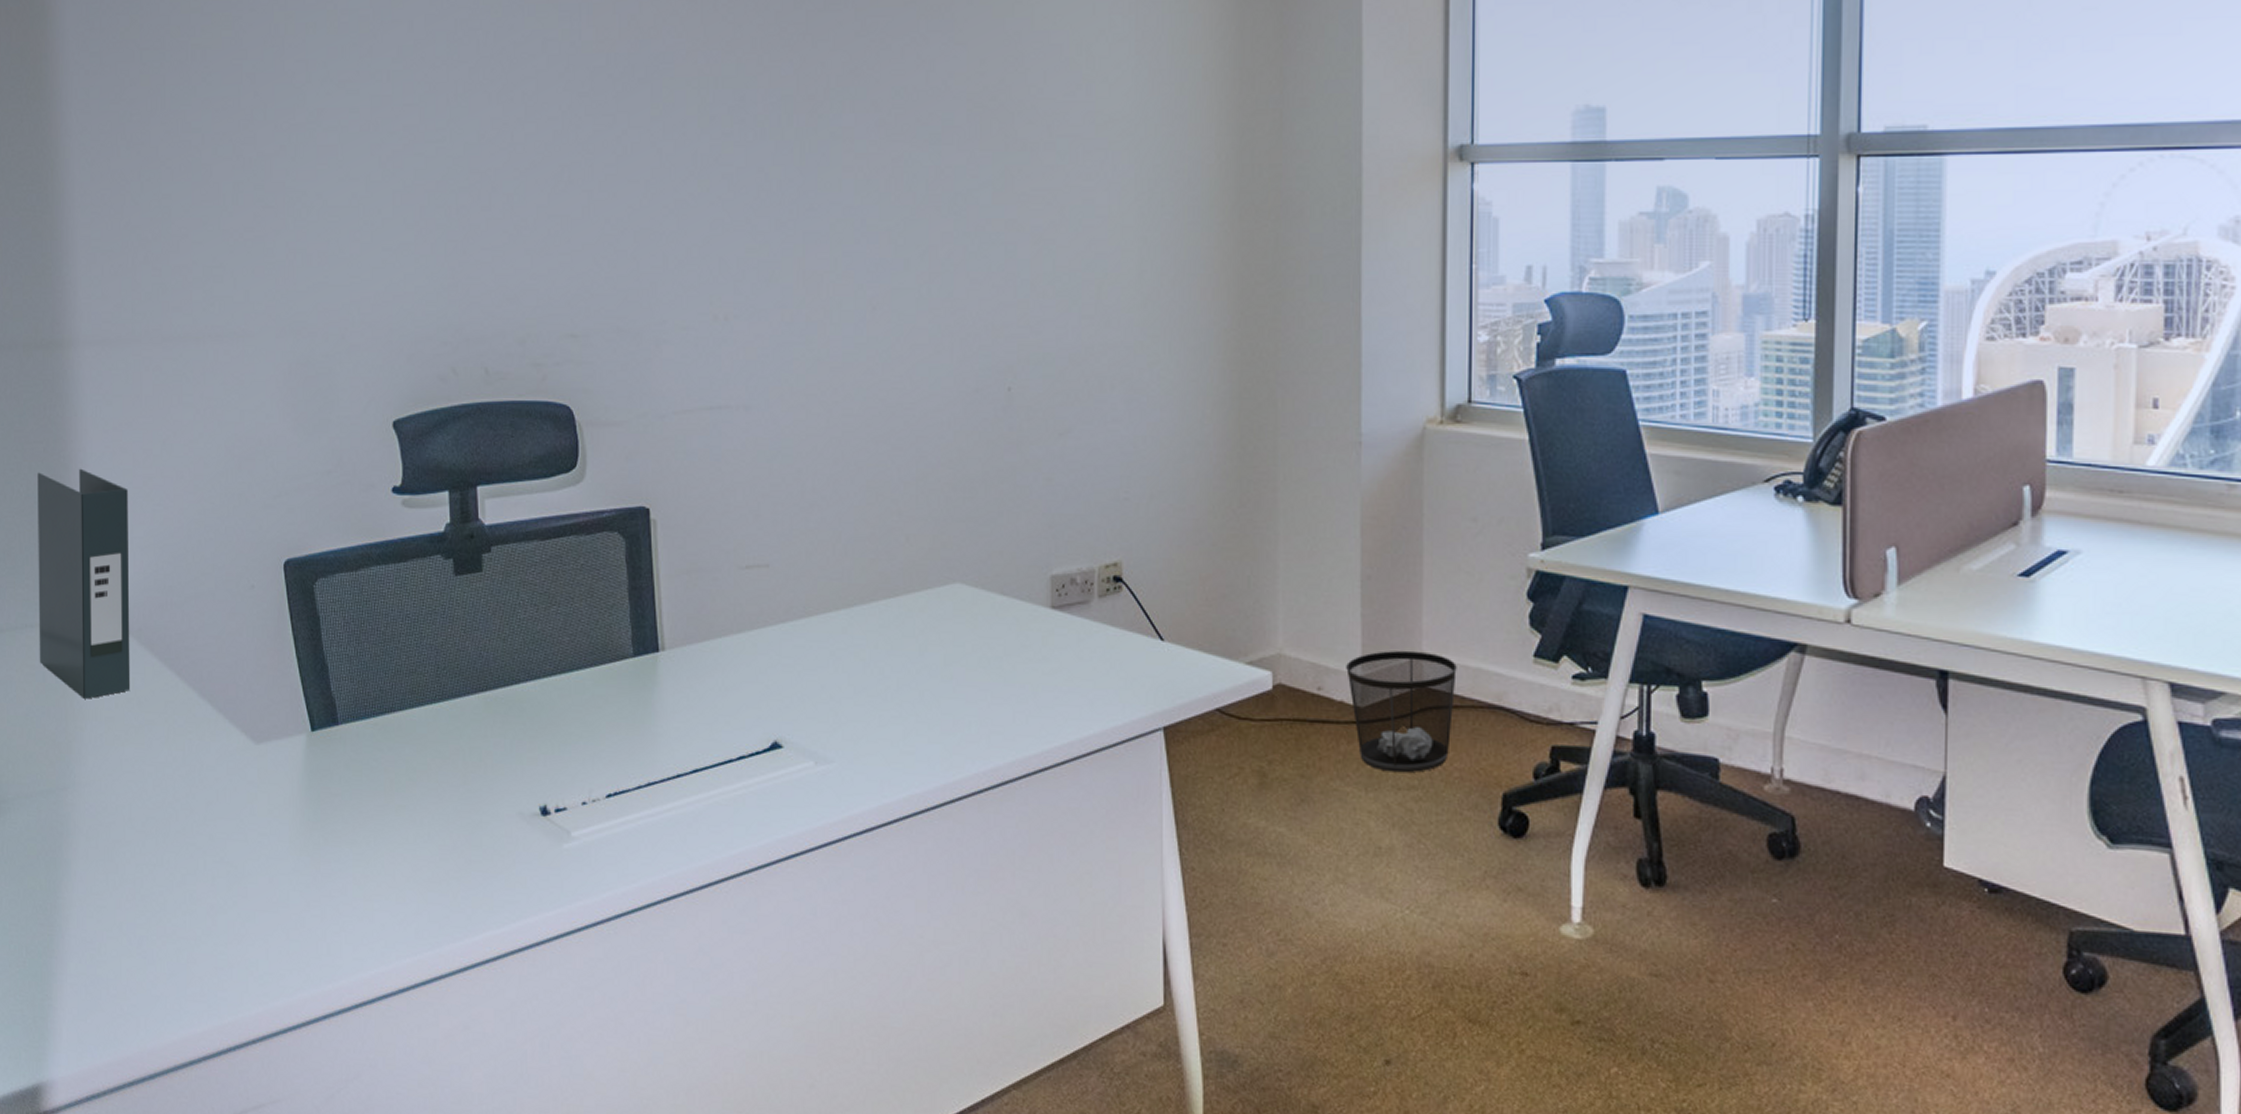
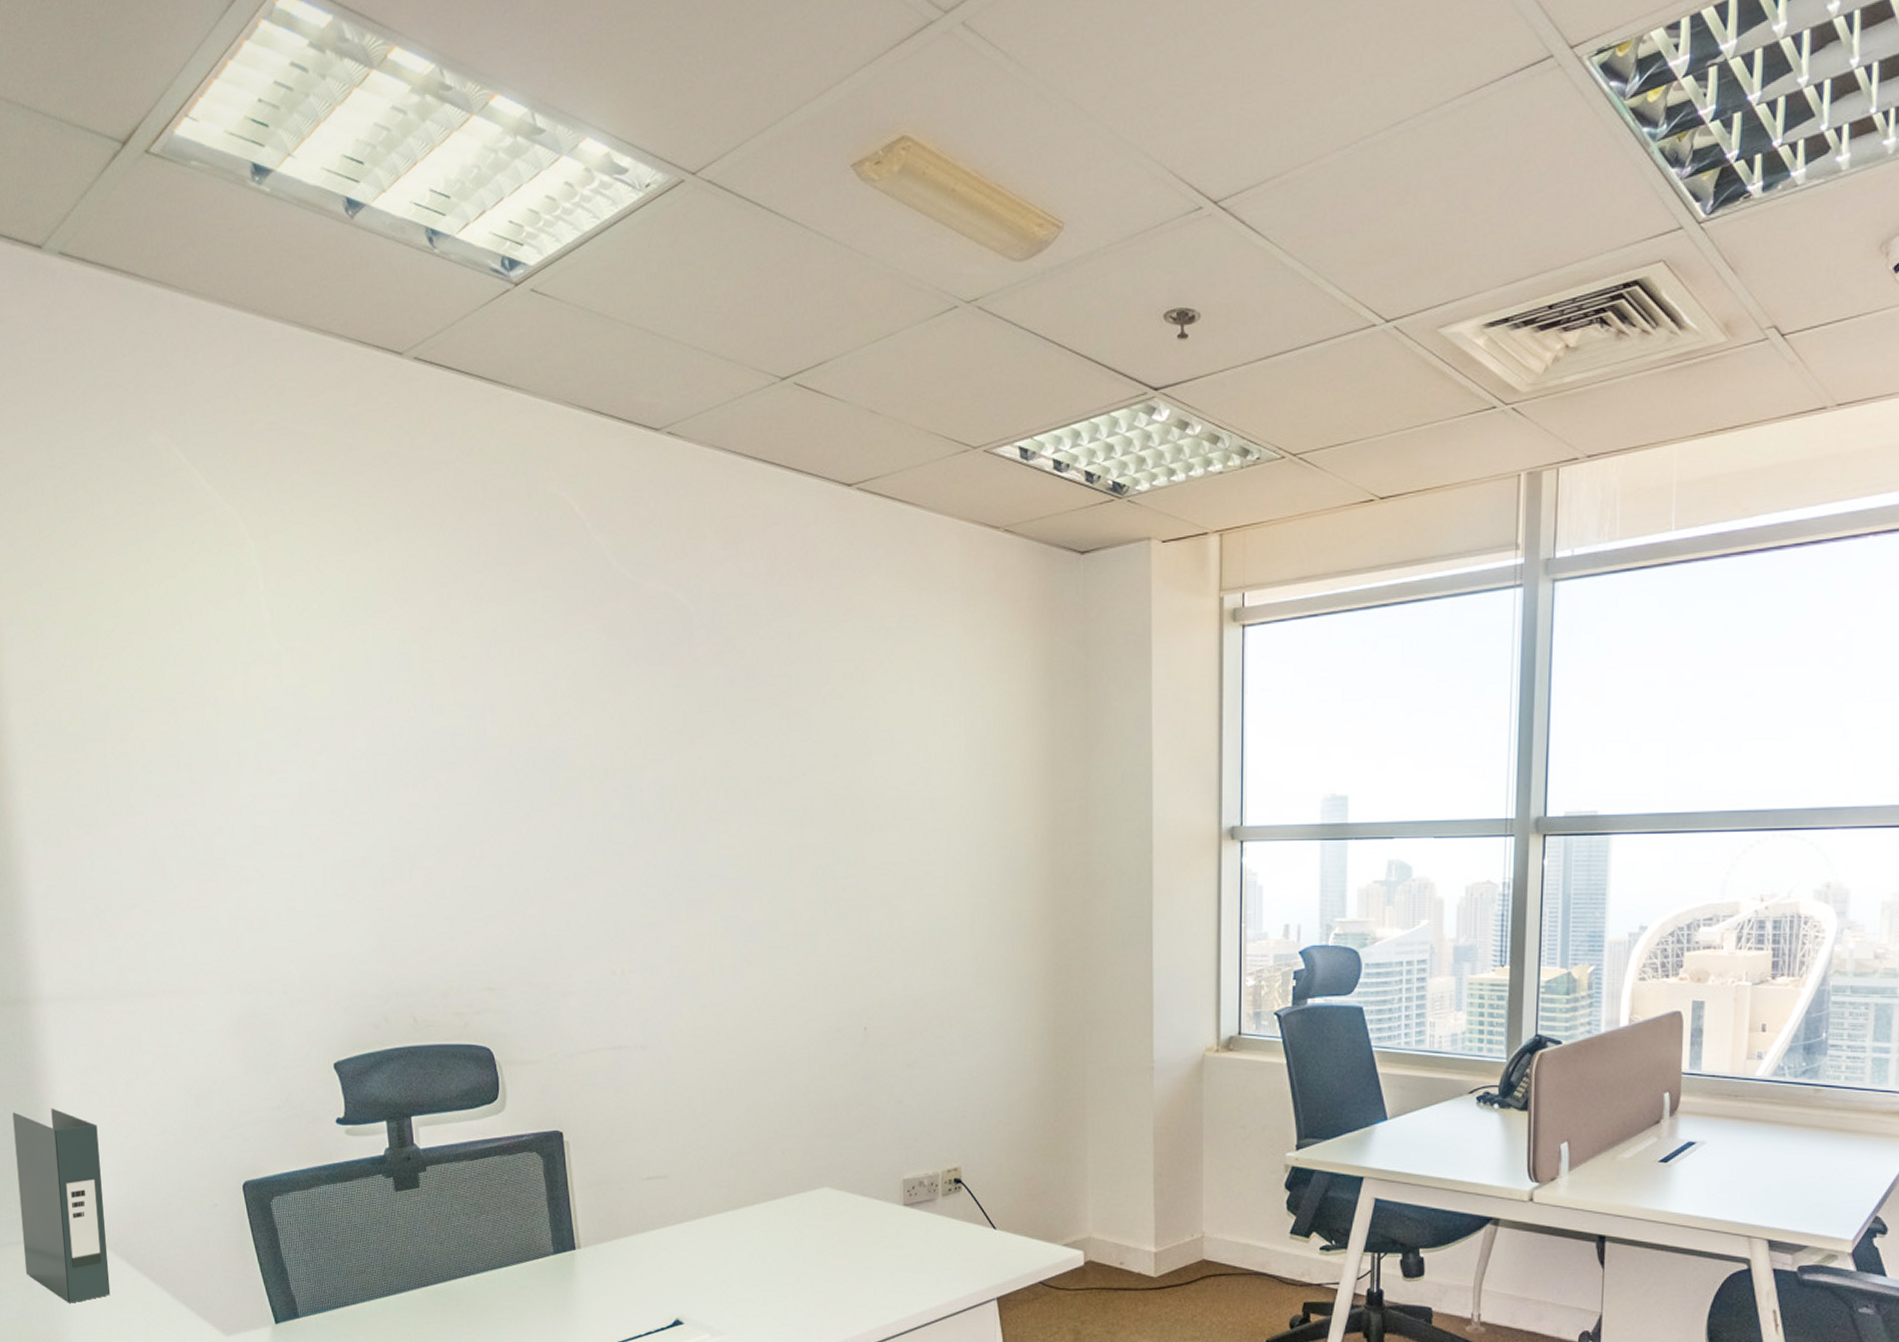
waste bin: present [1346,650,1457,773] -> none [1143,1231,1230,1327]

